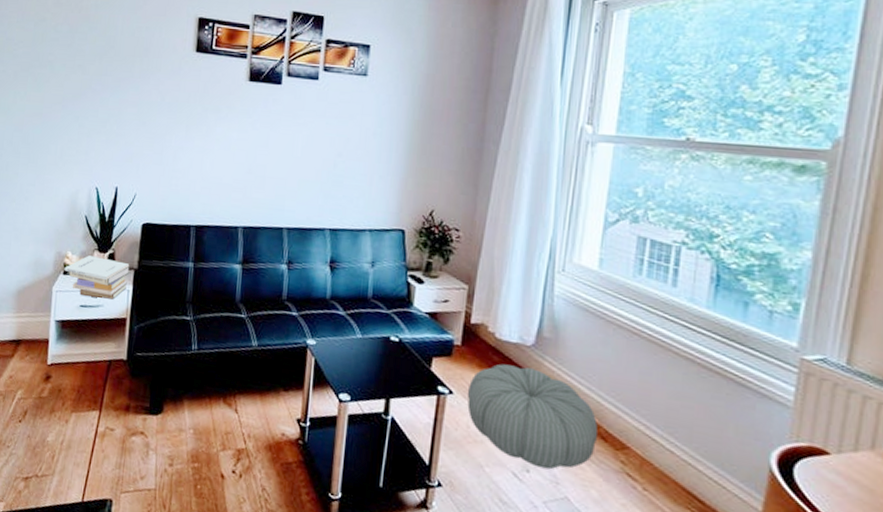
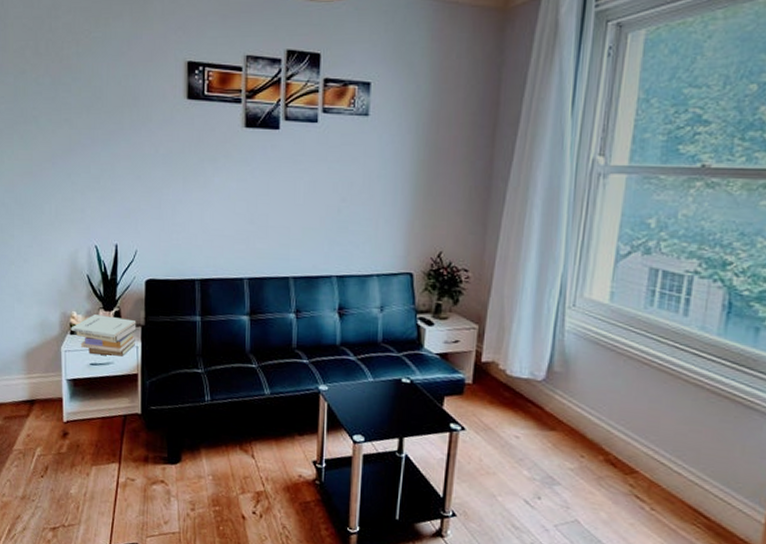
pouf: present [467,363,598,470] -> none [479,399,607,496]

